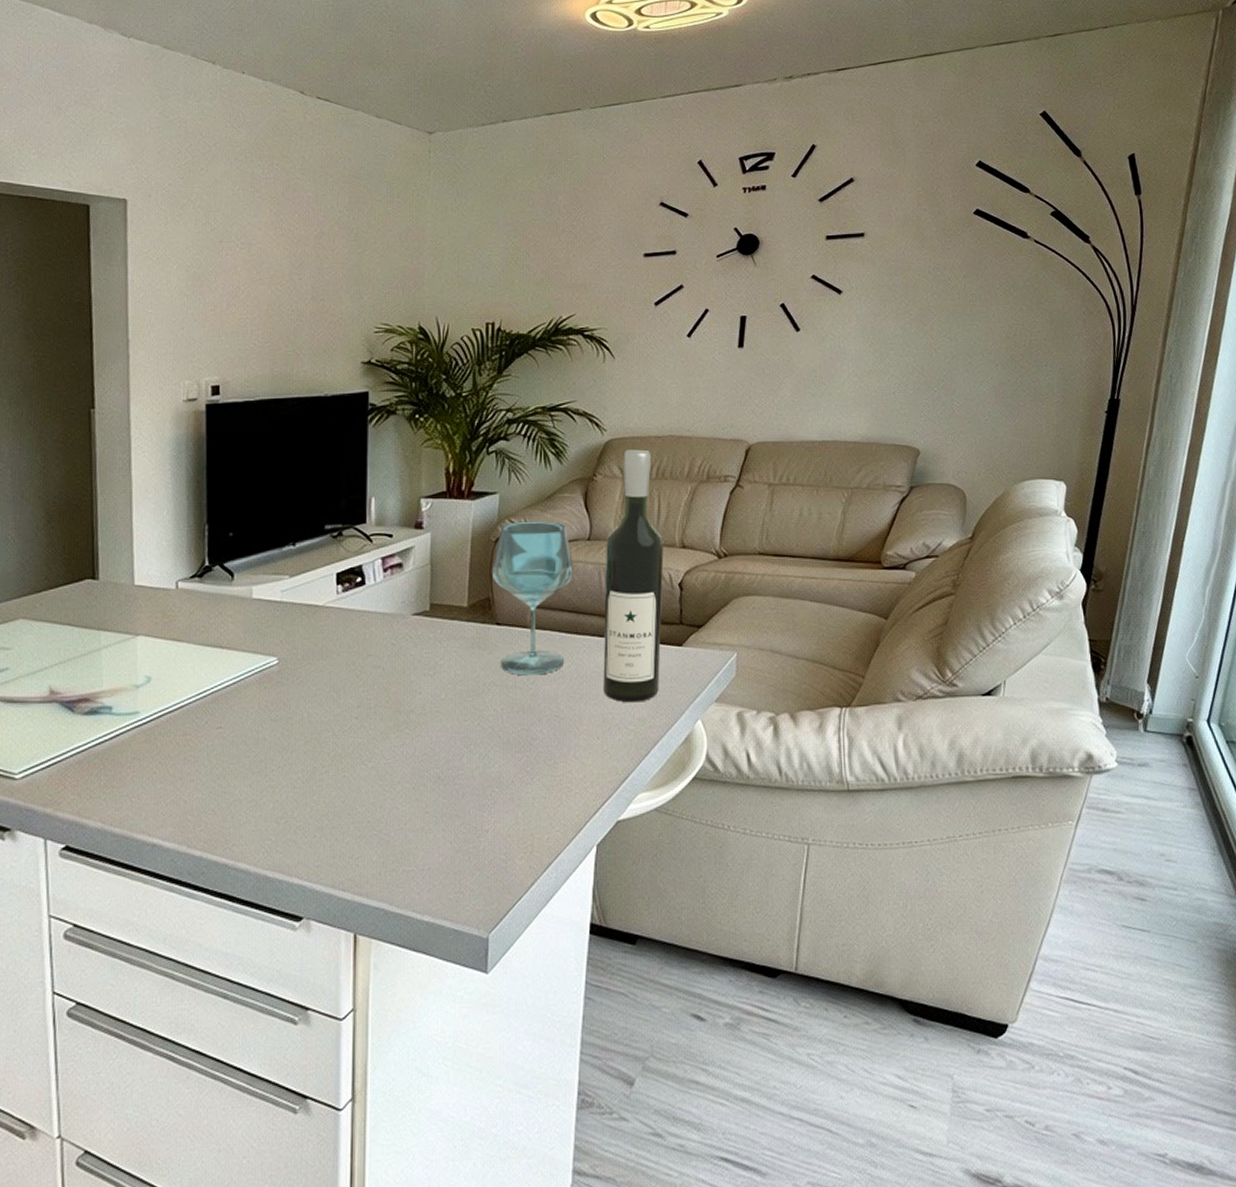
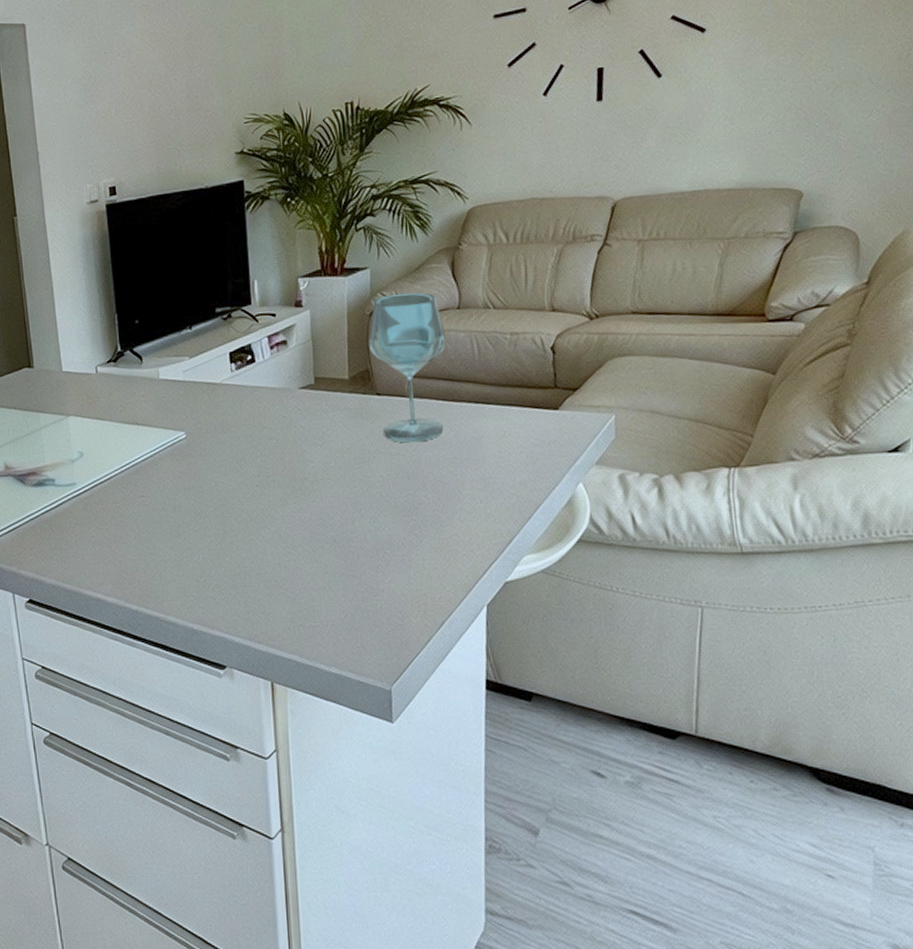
bottle: present [603,449,664,703] -> none [475,214,539,467]

